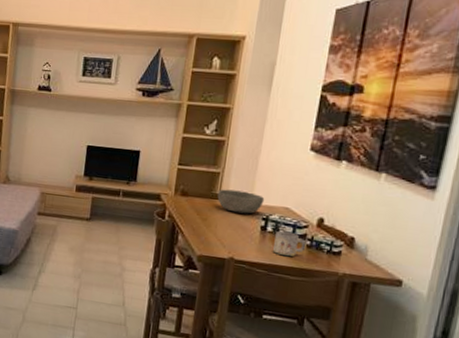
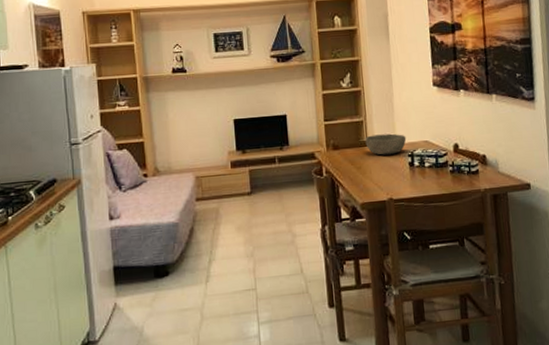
mug: present [273,230,307,257] -> none [422,162,450,186]

